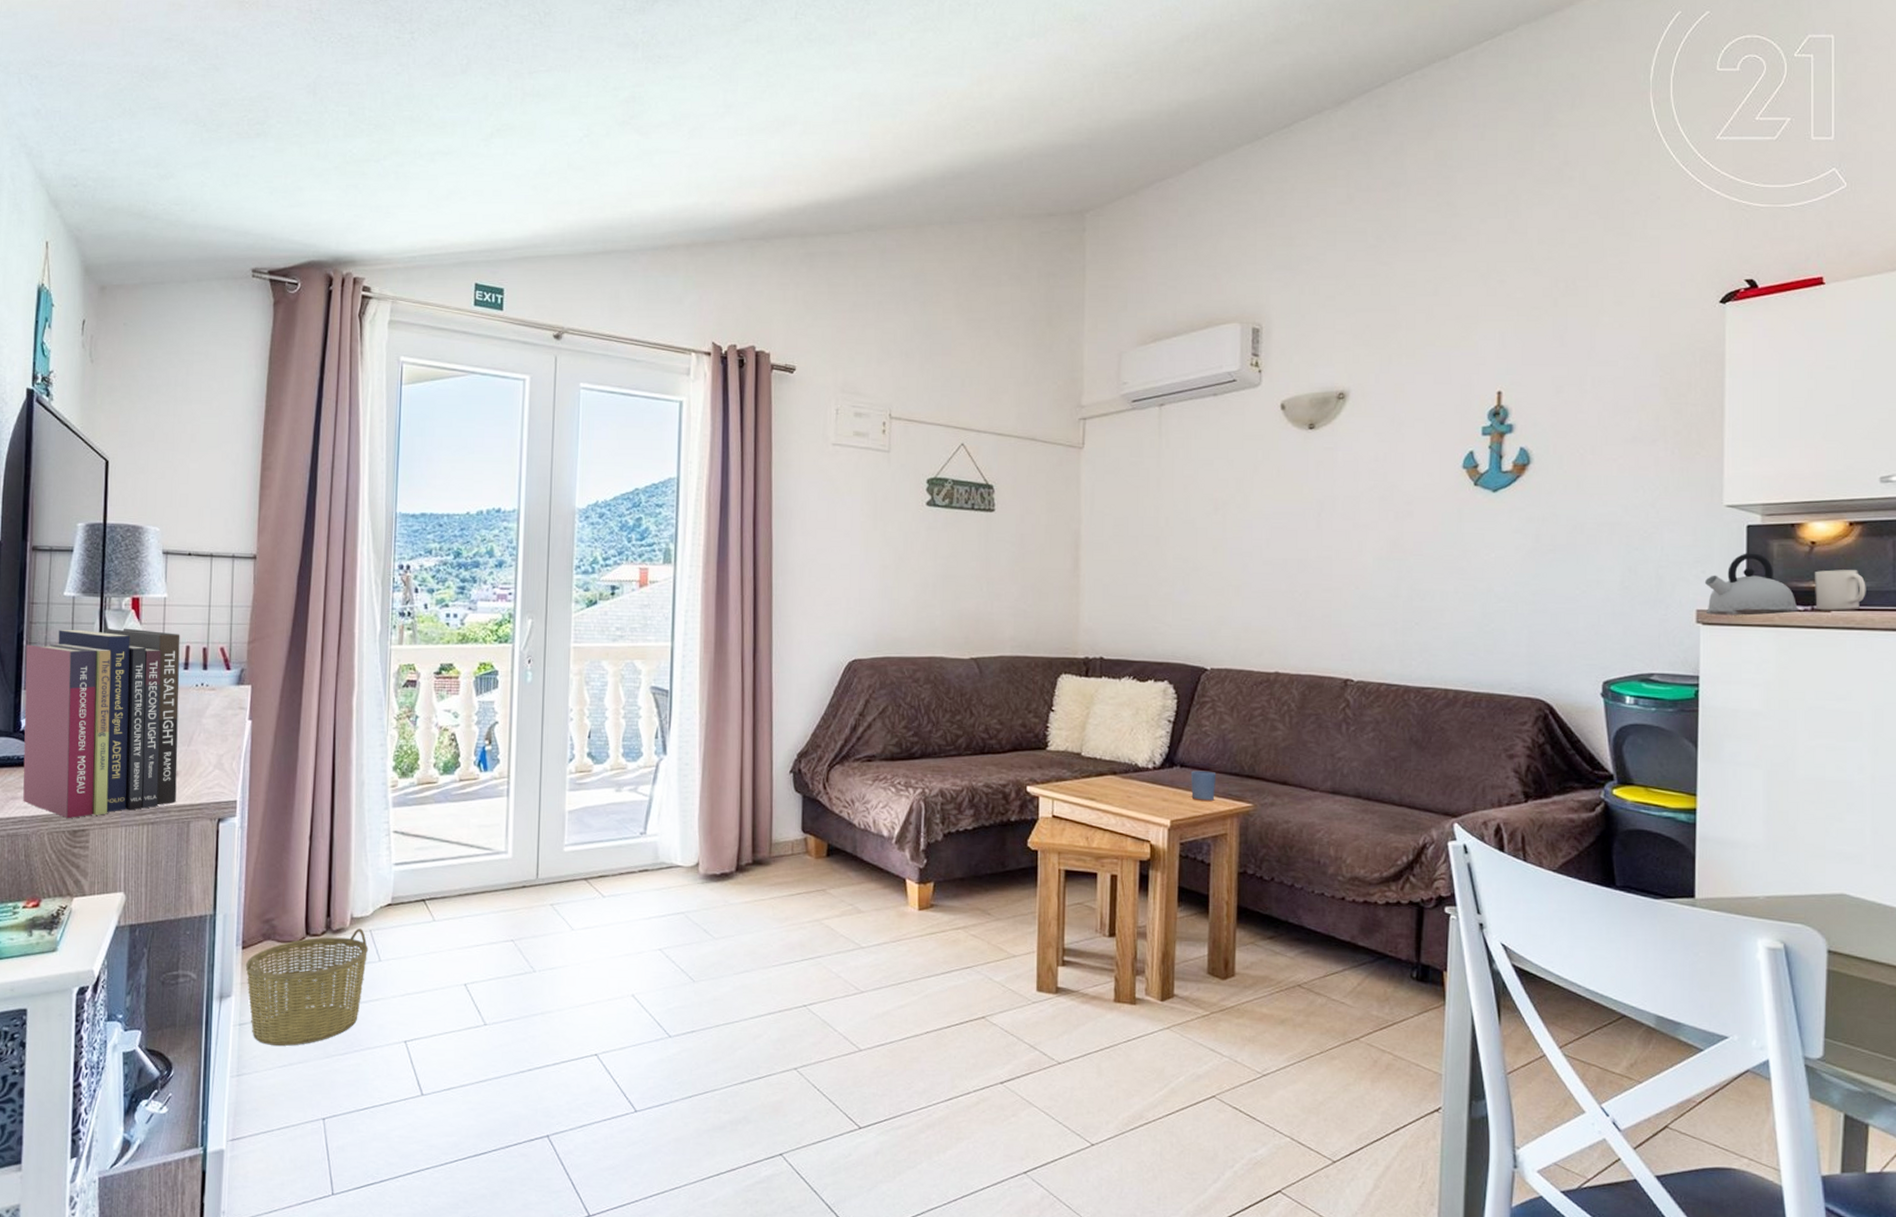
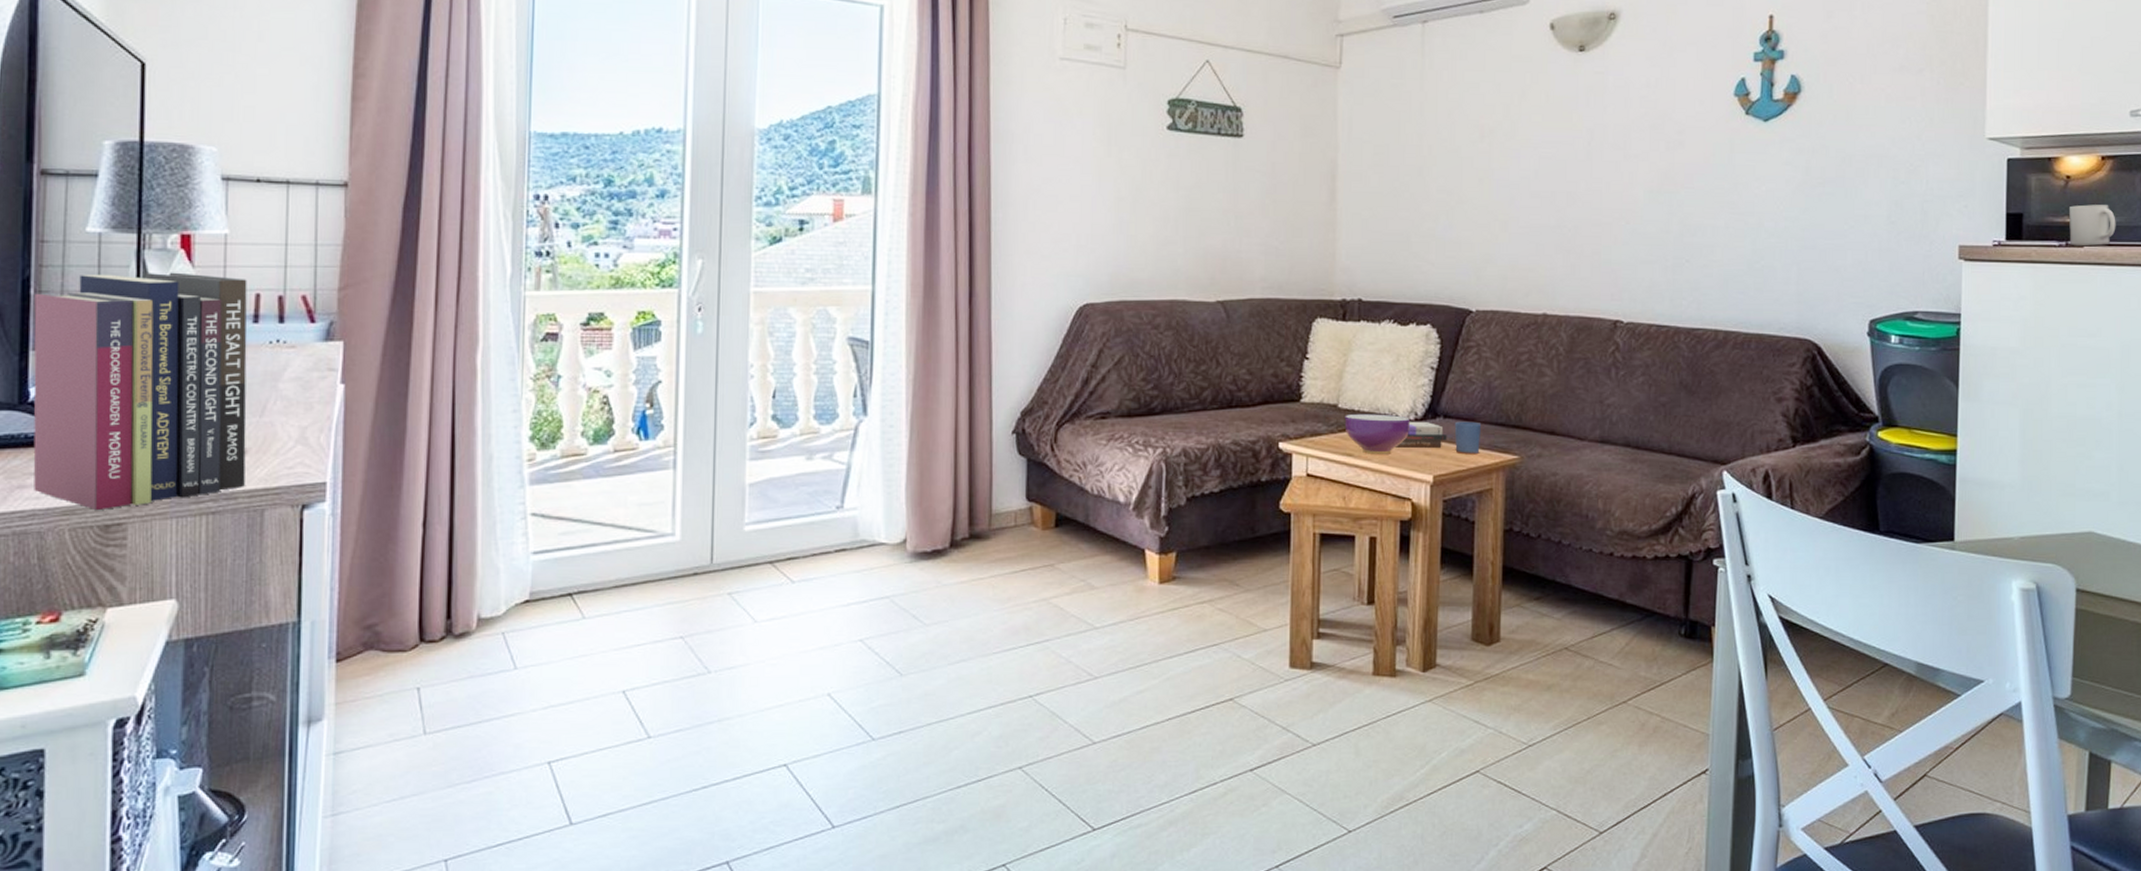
basket: present [245,928,369,1046] -> none [340,631,501,776]
bowl: none [1087,761,1149,800] -> present [1344,413,1411,455]
books: none [1134,770,1184,796] -> present [1394,422,1447,449]
kettle: present [1704,553,1799,616] -> none [1966,187,2055,251]

